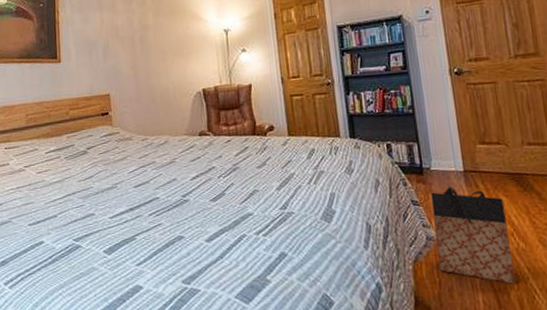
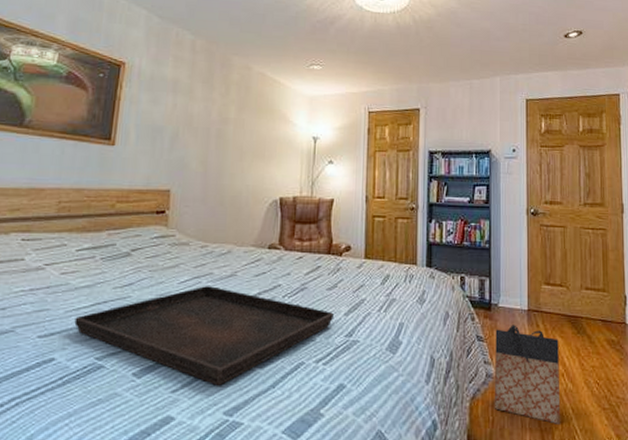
serving tray: none [53,173,267,259] -> present [74,286,334,386]

